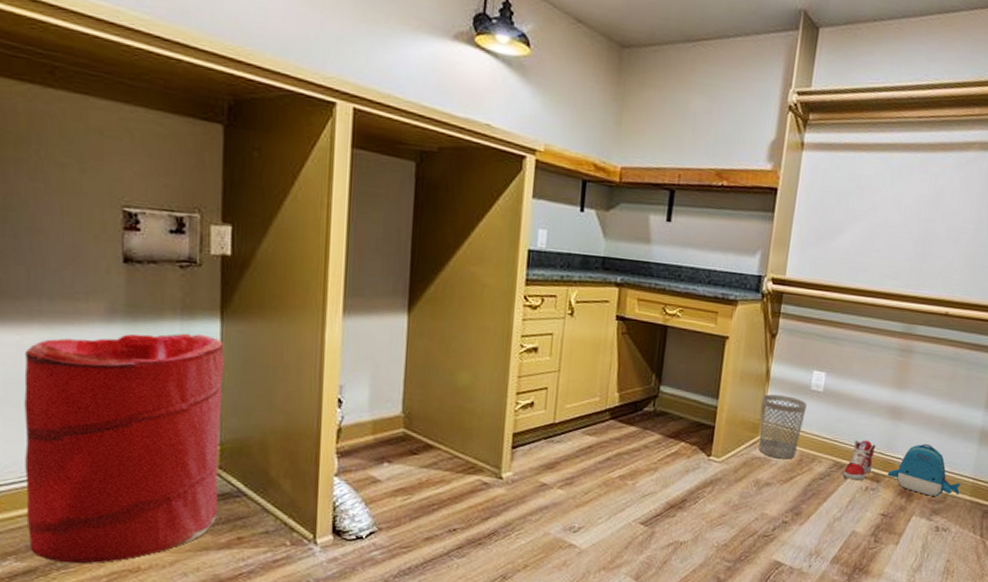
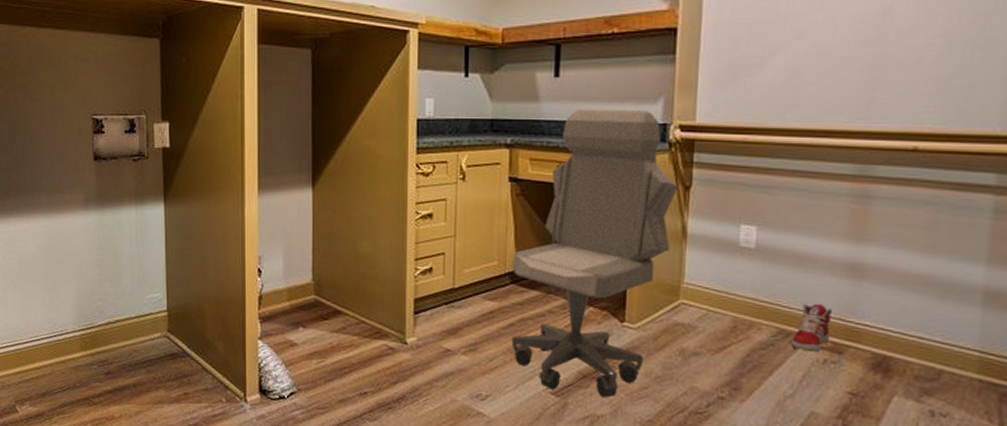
laundry hamper: present [24,333,224,564] -> none [31,215,169,411]
office chair: none [607,255,767,525] -> present [511,110,679,398]
wastebasket: present [759,394,807,460] -> none [679,253,736,326]
backpack: present [887,444,961,497] -> none [851,308,962,373]

